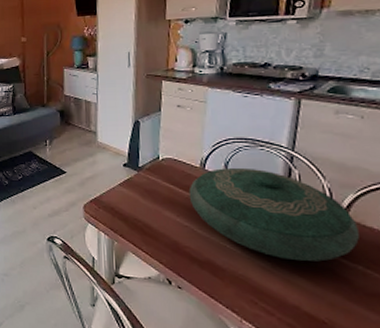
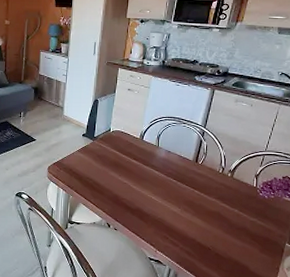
decorative bowl: present [188,167,361,262] -> none [129,139,239,207]

